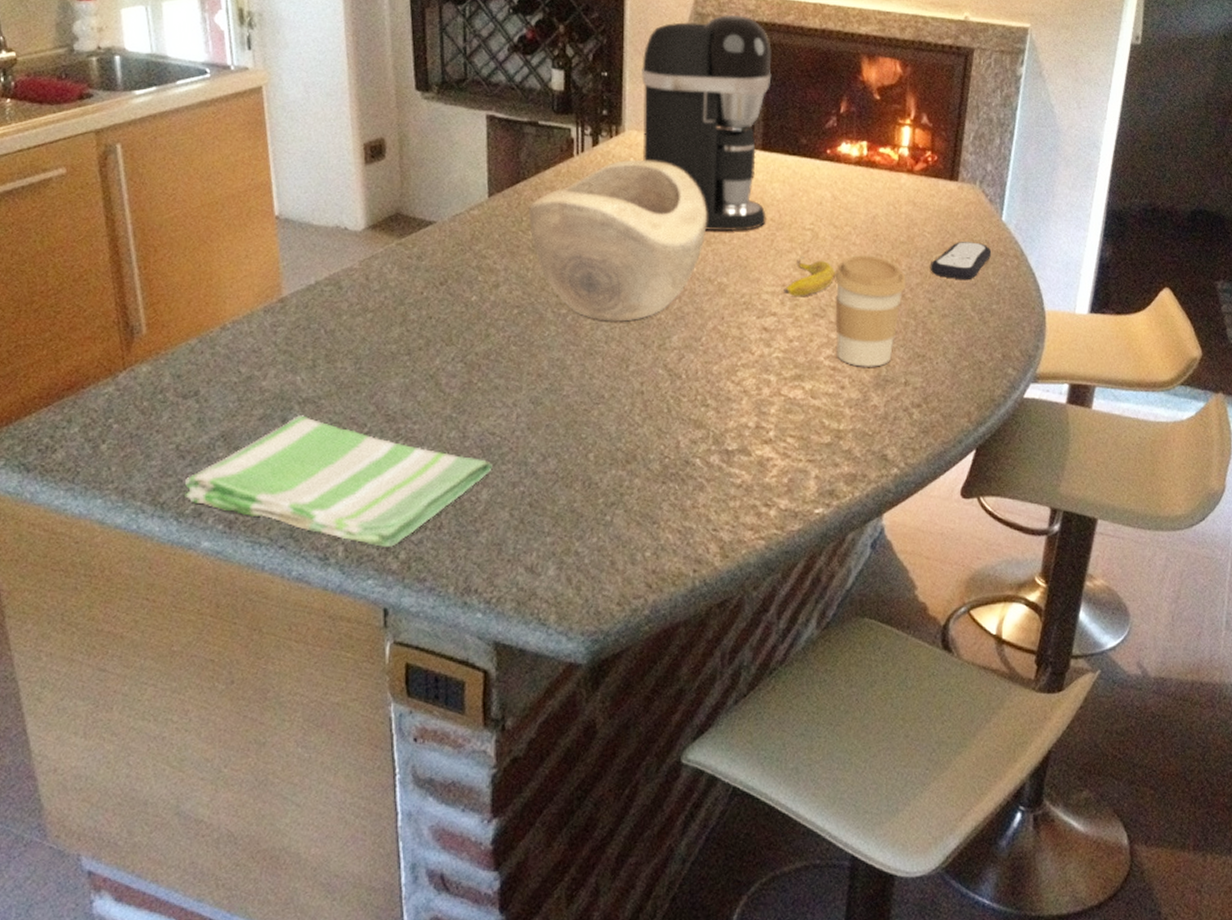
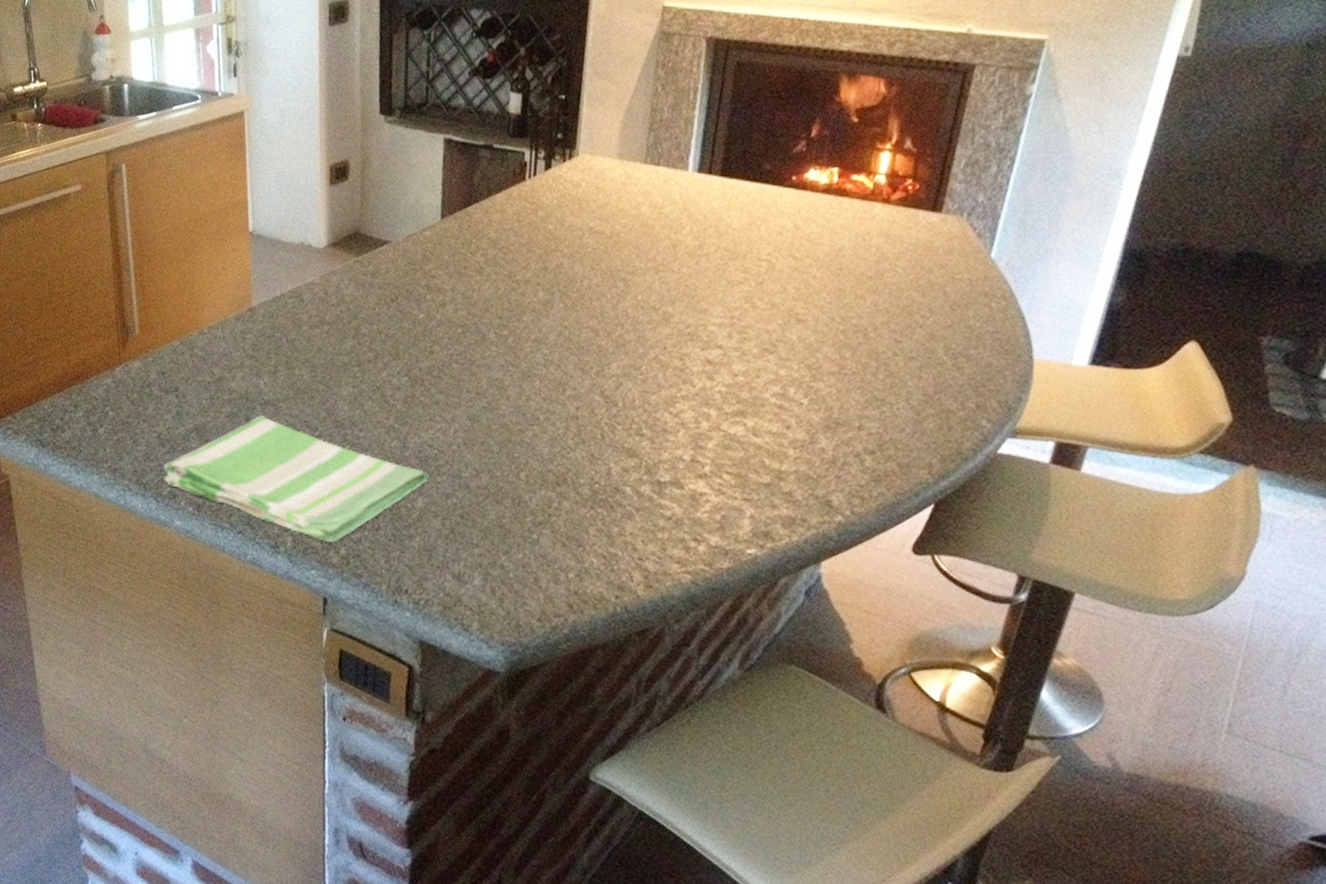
decorative bowl: present [528,160,707,322] -> none [478,184,657,346]
coffee maker: present [641,14,772,232] -> none [595,32,740,260]
banana: present [784,255,836,296] -> none [732,287,791,330]
coffee cup: present [833,254,907,367] -> none [784,288,871,409]
remote control: present [929,242,992,281] -> none [899,279,975,322]

